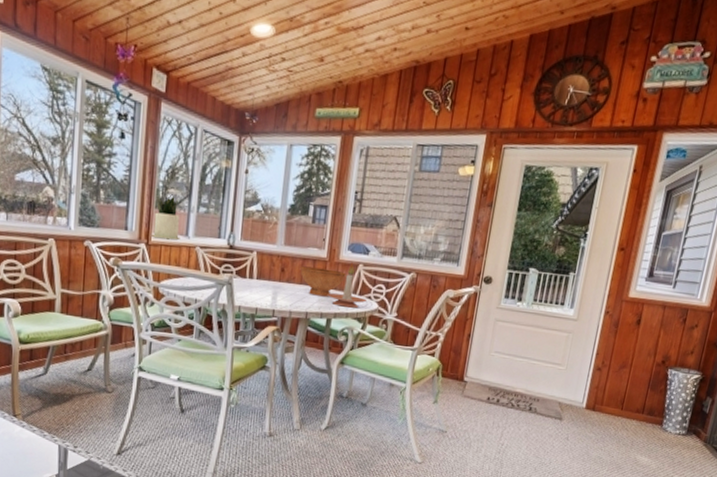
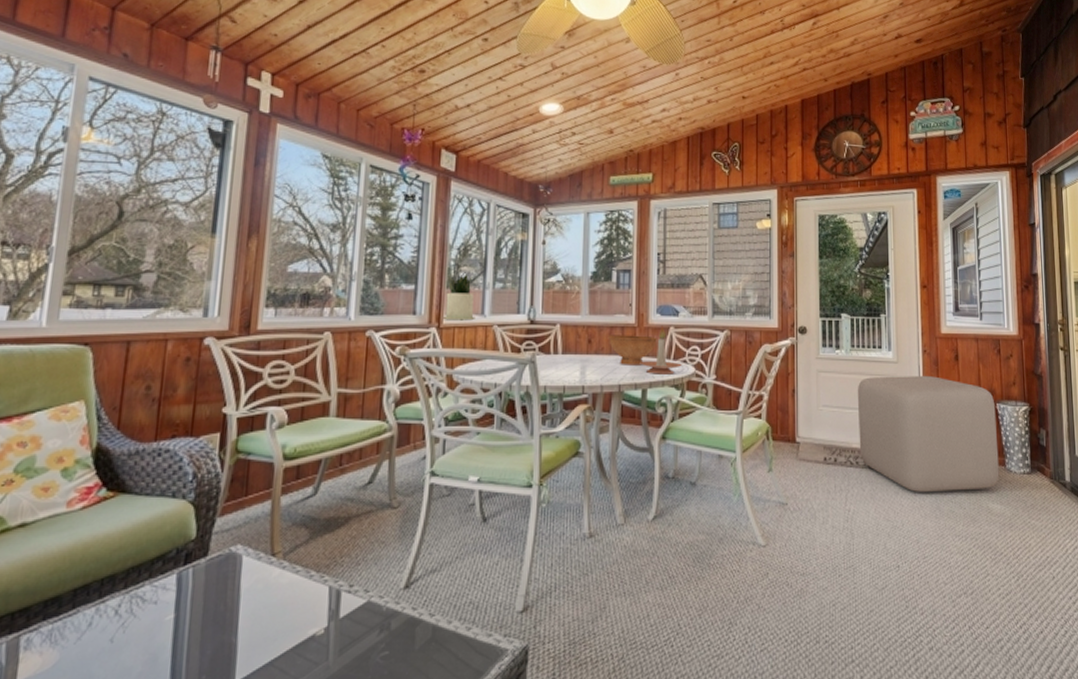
pouf: none [522,331,668,443] -> present [857,376,1000,492]

